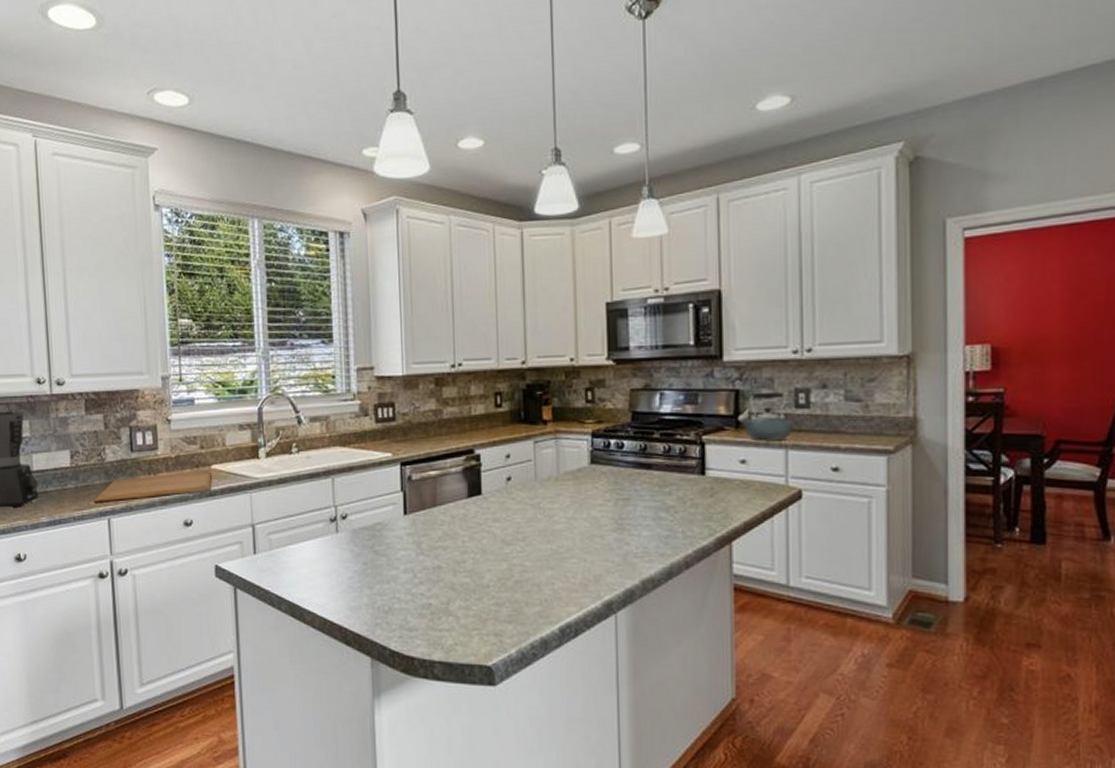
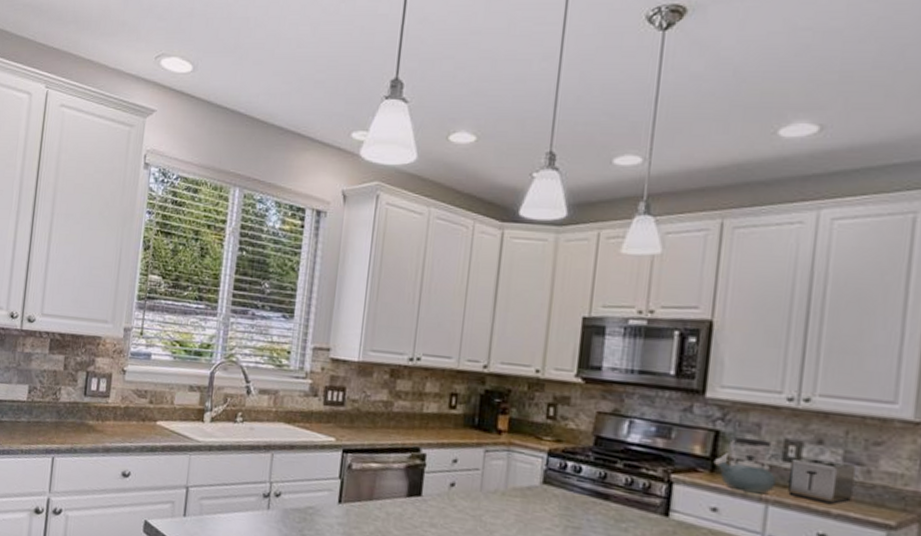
chopping board: present [94,471,212,504] -> none [42,419,156,447]
toaster: none [801,400,857,441] -> present [786,457,857,506]

